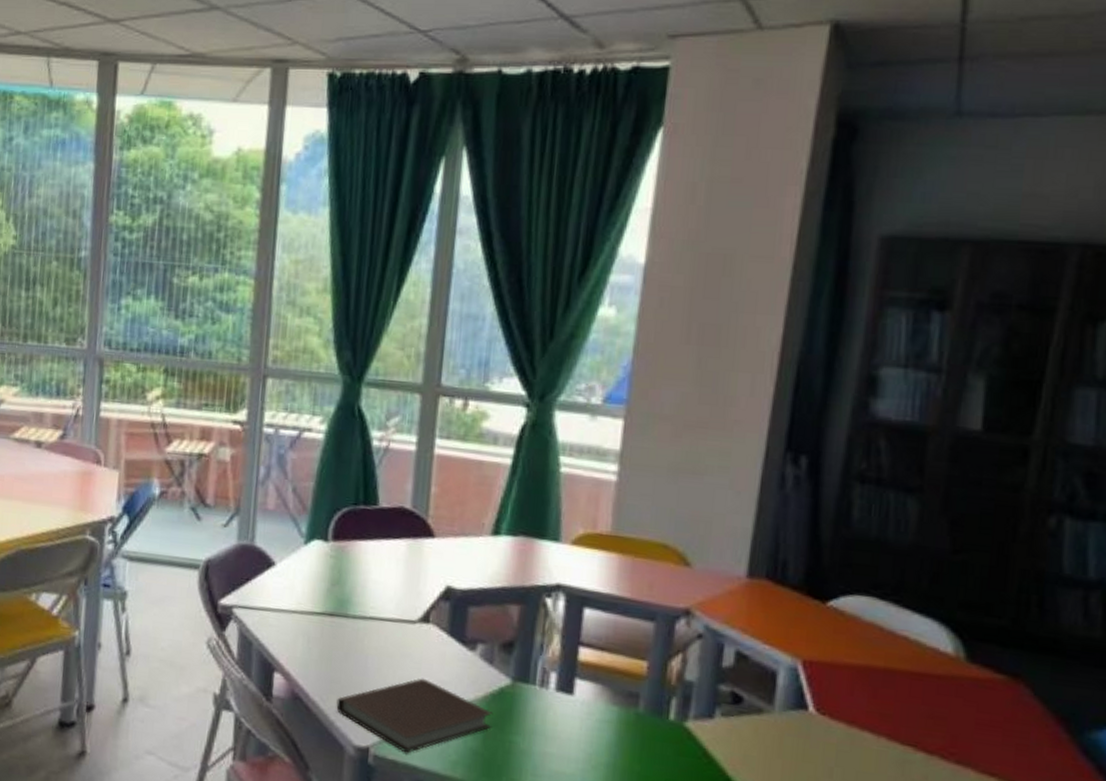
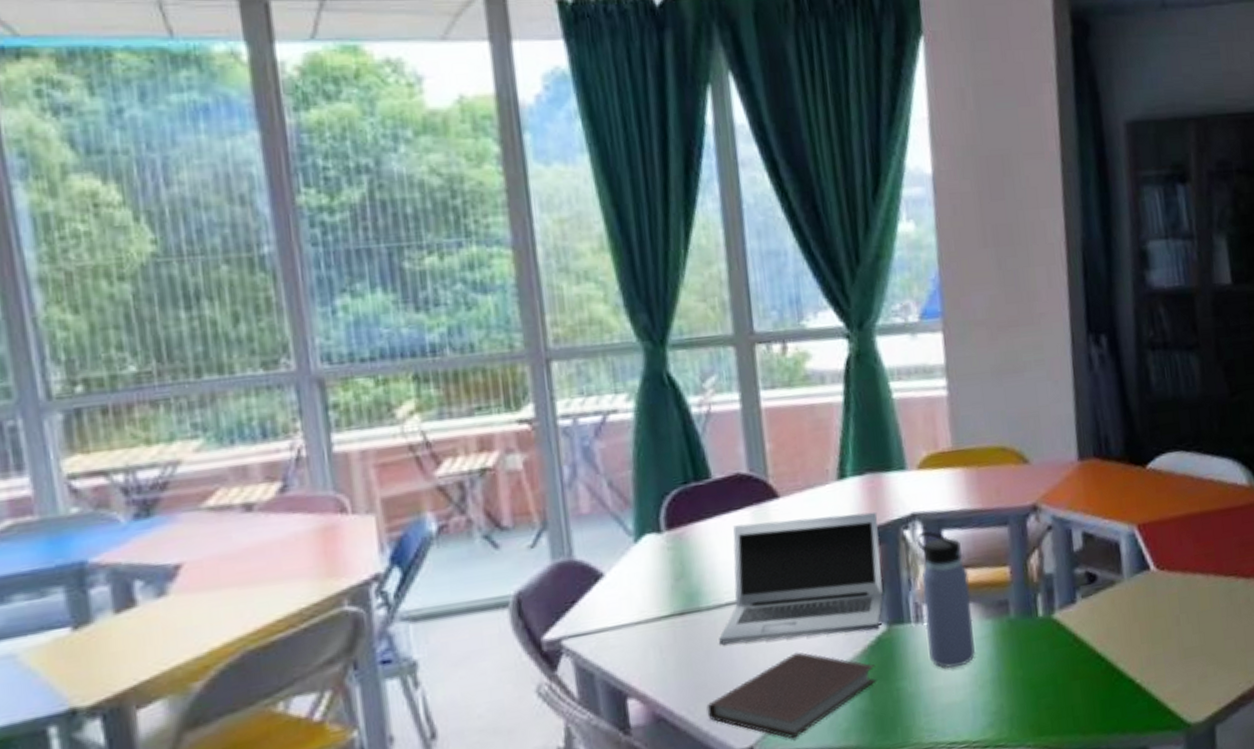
laptop: none [358,552,523,682] -> present [719,511,883,645]
water bottle: none [547,604,604,741] -> present [916,531,976,669]

